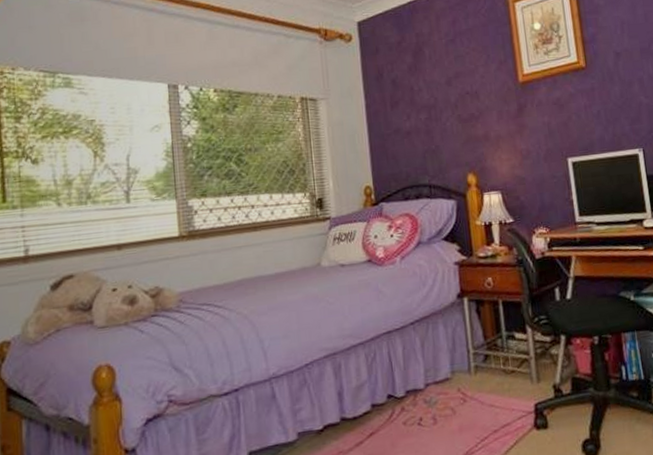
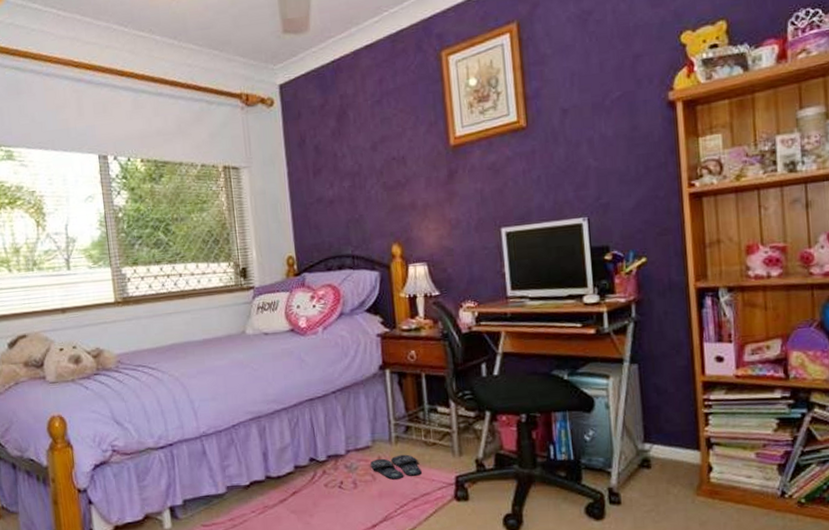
slippers: none [449,384,501,412] -> present [369,454,422,480]

